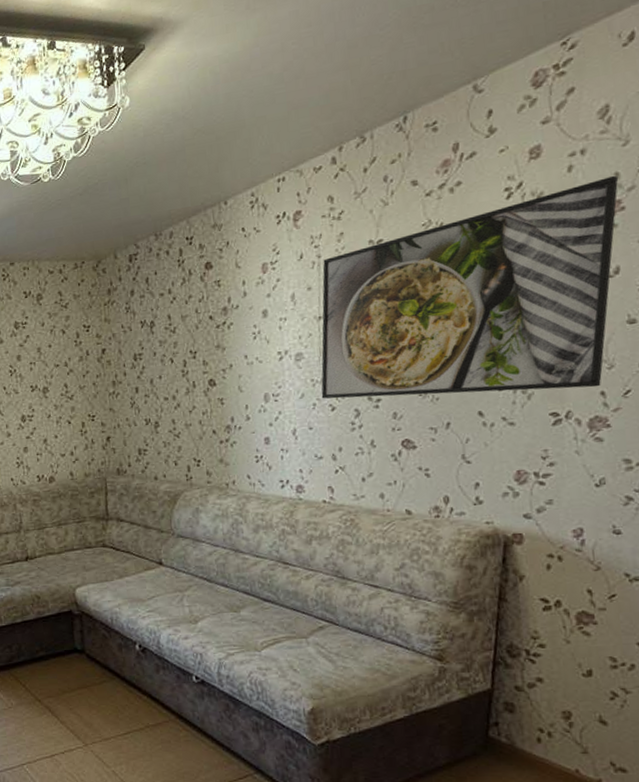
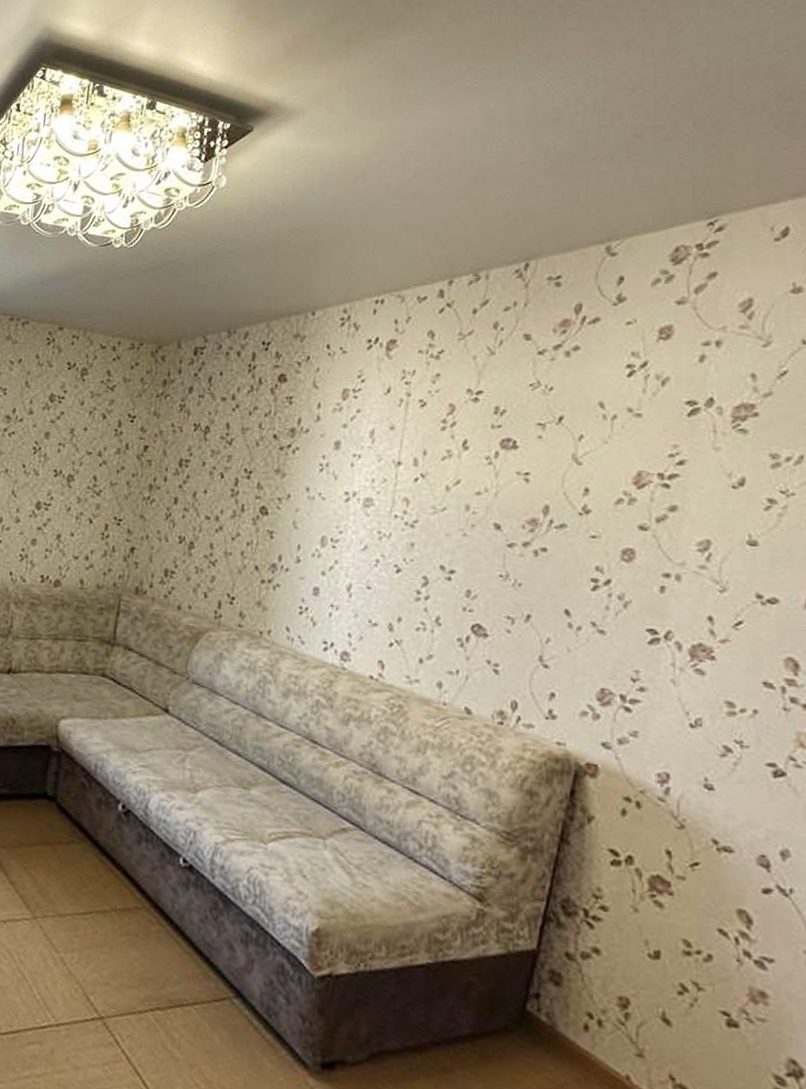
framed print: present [321,175,619,399] -> none [387,376,755,610]

